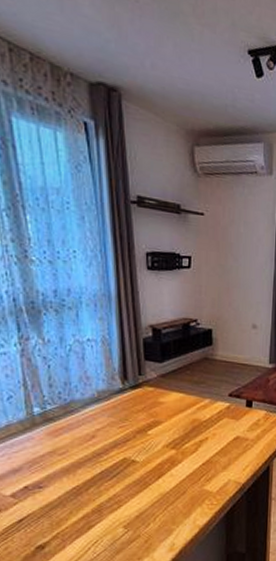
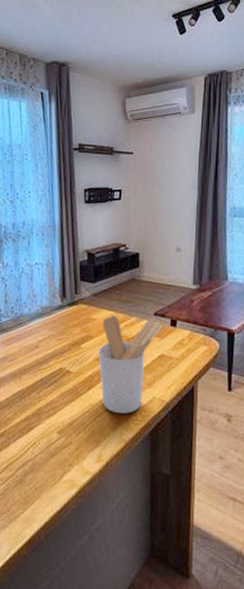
utensil holder: none [168,398,238,501] -> present [98,315,163,414]

